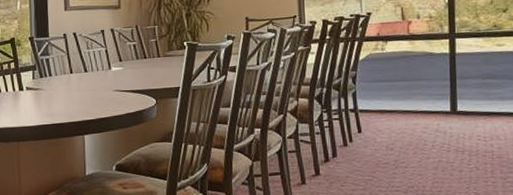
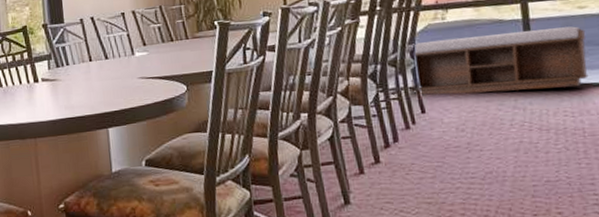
bench: none [351,61,502,117] -> present [411,26,589,95]

